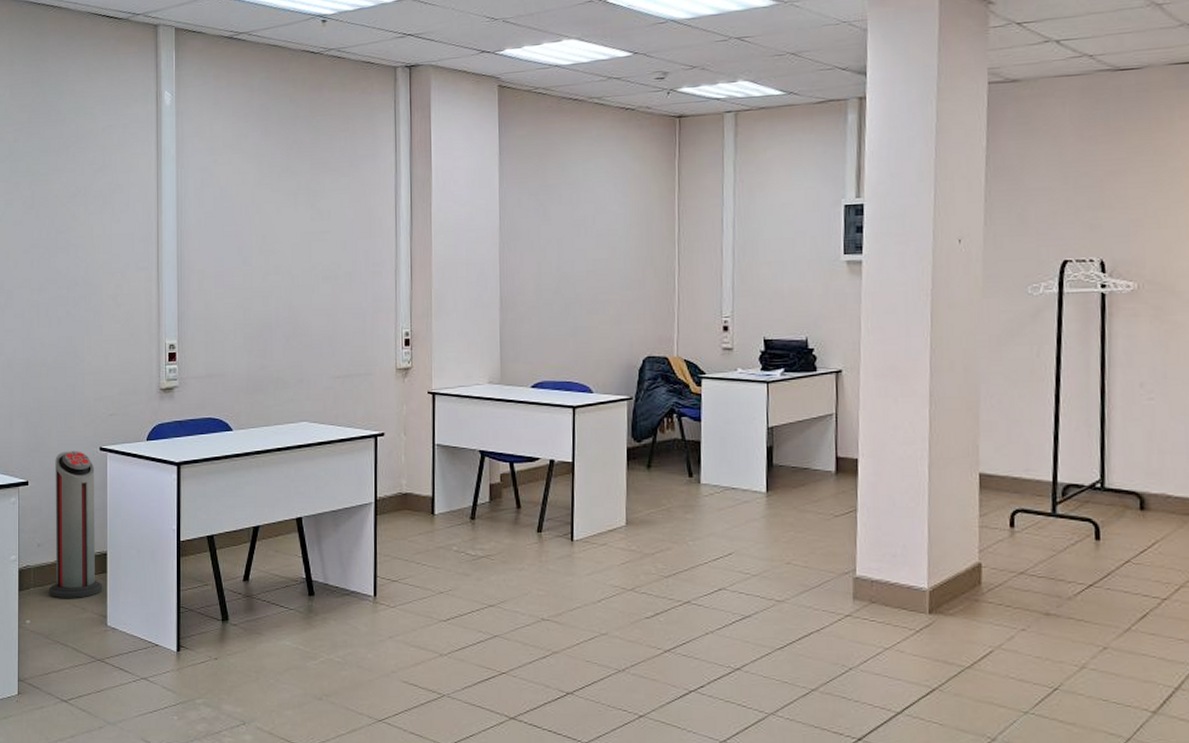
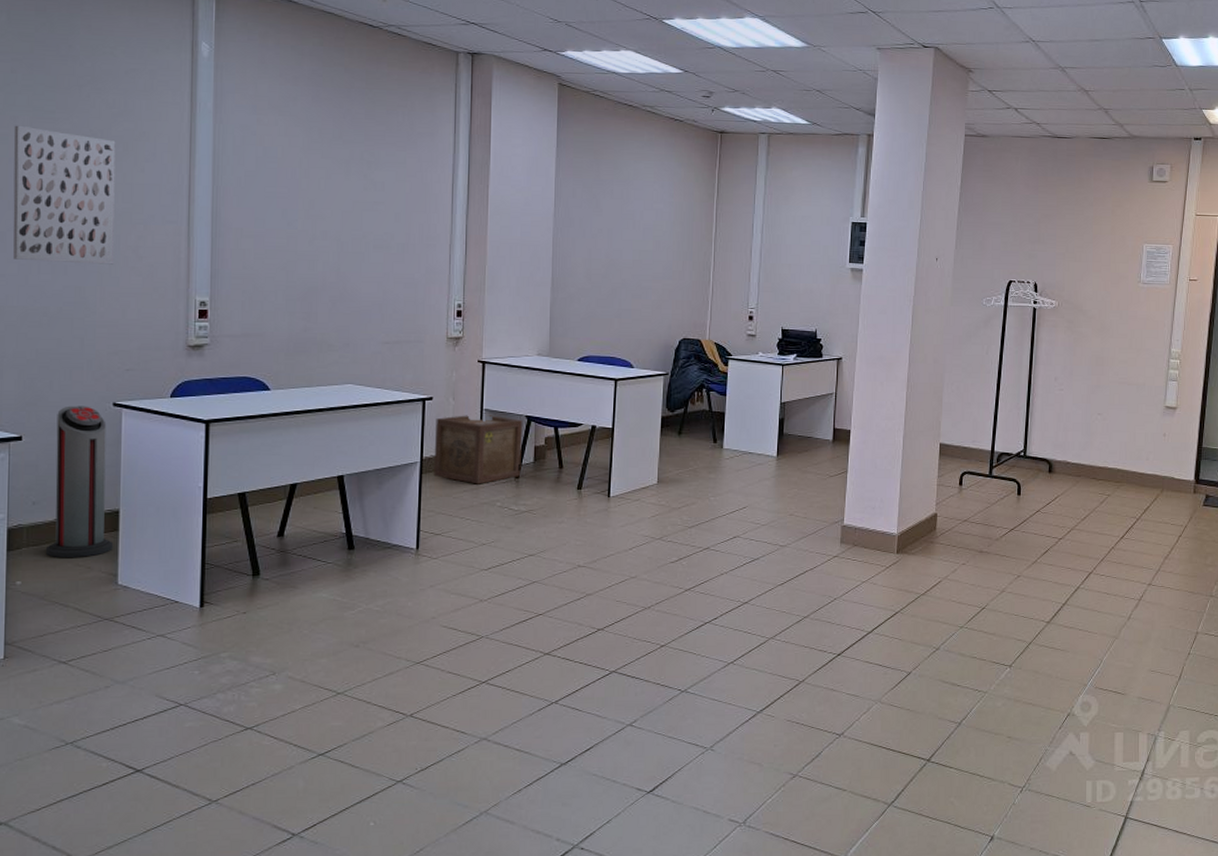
wall art: none [17,189,98,315] -> present [13,125,116,265]
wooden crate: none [388,451,477,527] -> present [433,415,523,484]

